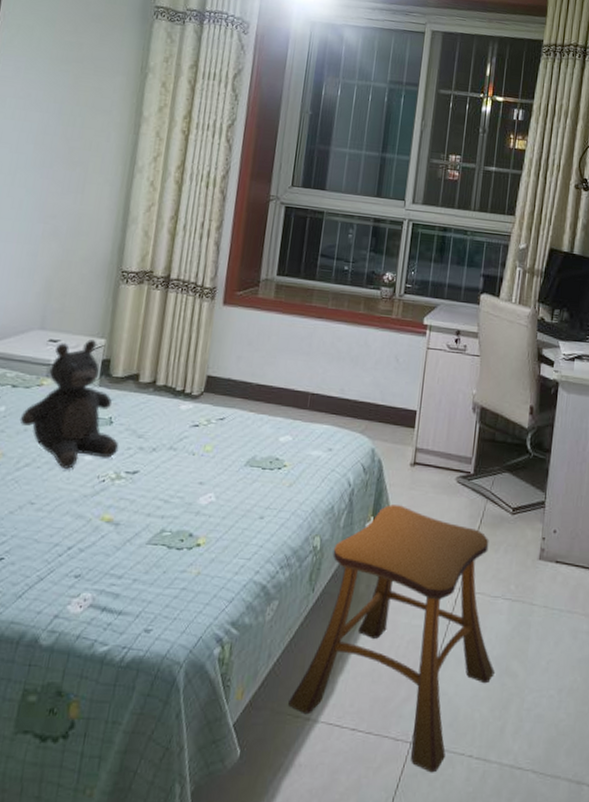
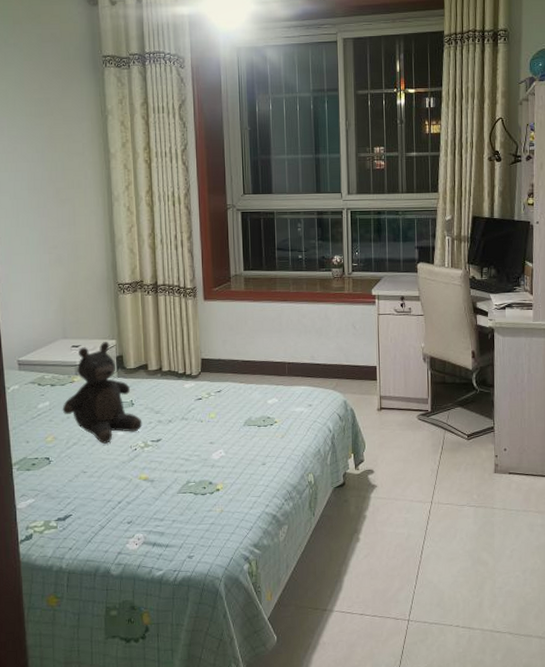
stool: present [288,504,495,773] -> none [308,442,469,641]

